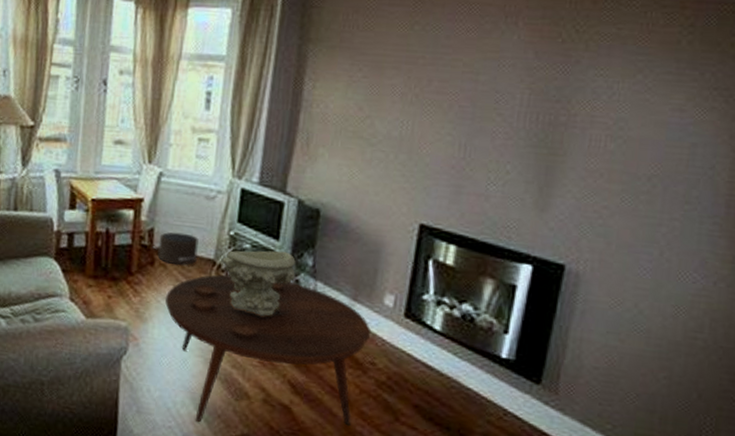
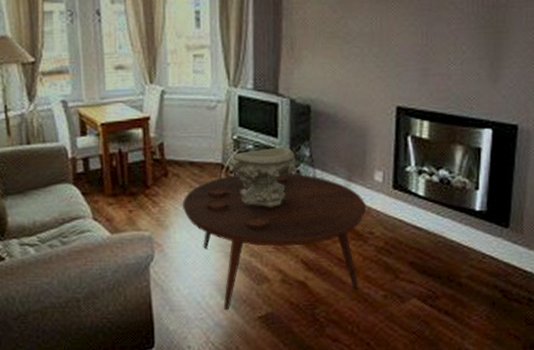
pouf: present [152,232,199,266] -> none [164,143,207,174]

